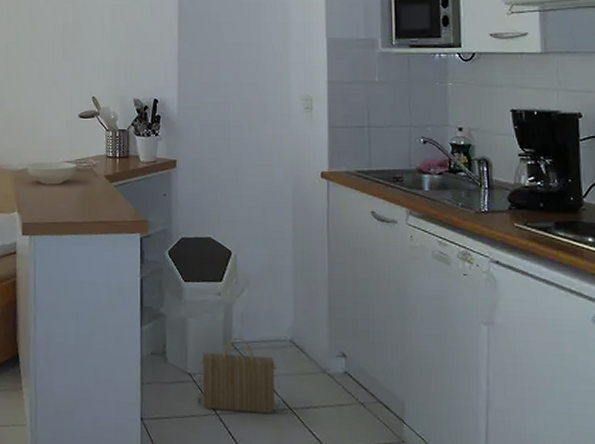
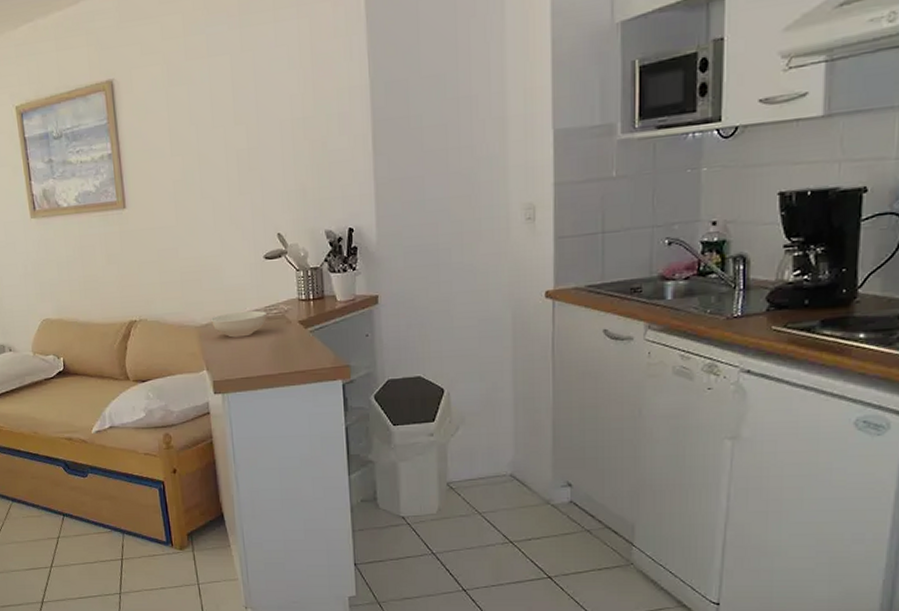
shopping bag: present [198,337,281,413] -> none [413,477,501,550]

